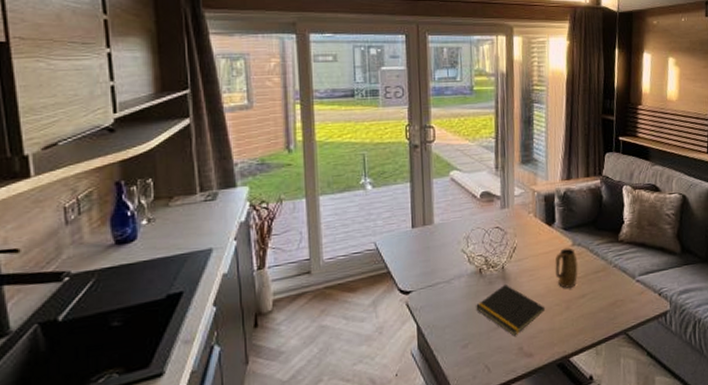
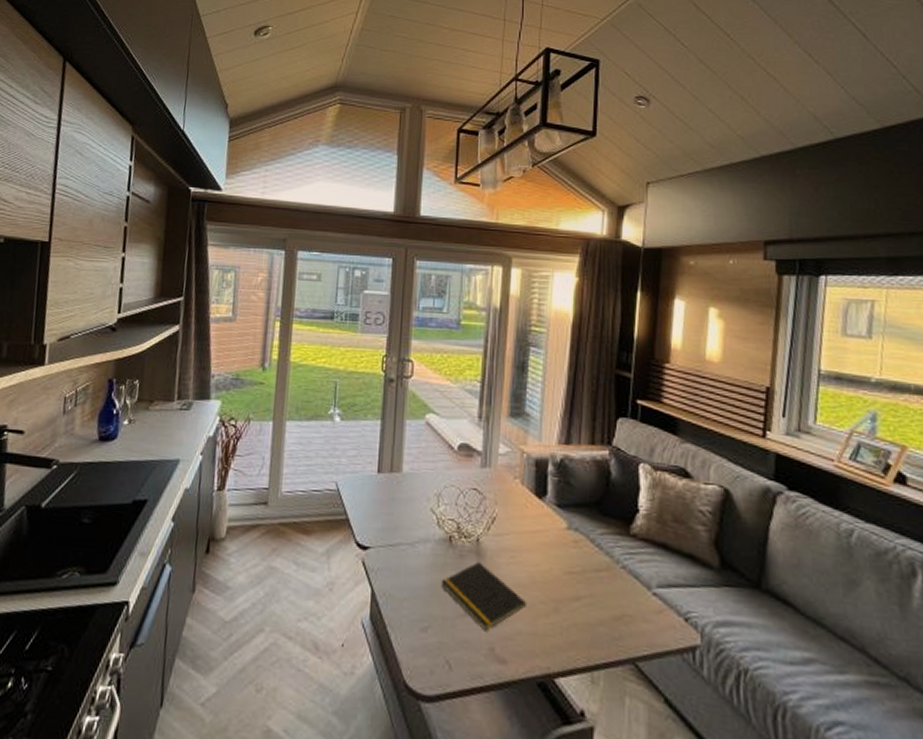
mug: present [555,248,578,288] -> none [543,530,573,584]

